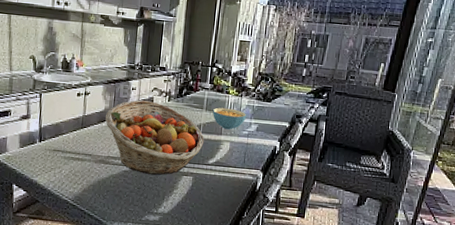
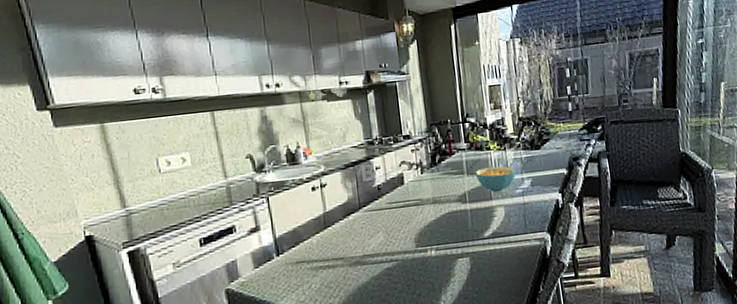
fruit basket: present [105,100,204,176] -> none [351,178,474,267]

